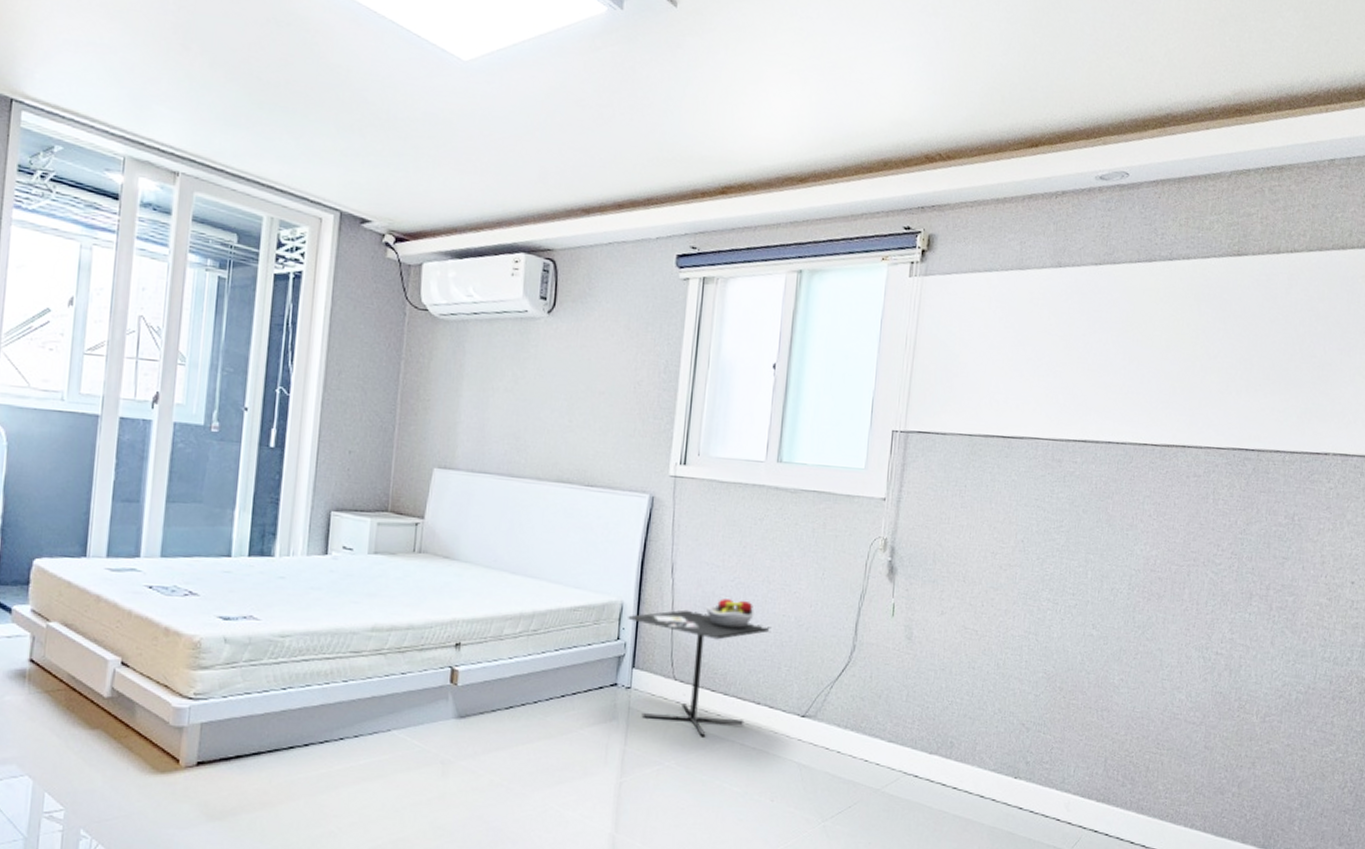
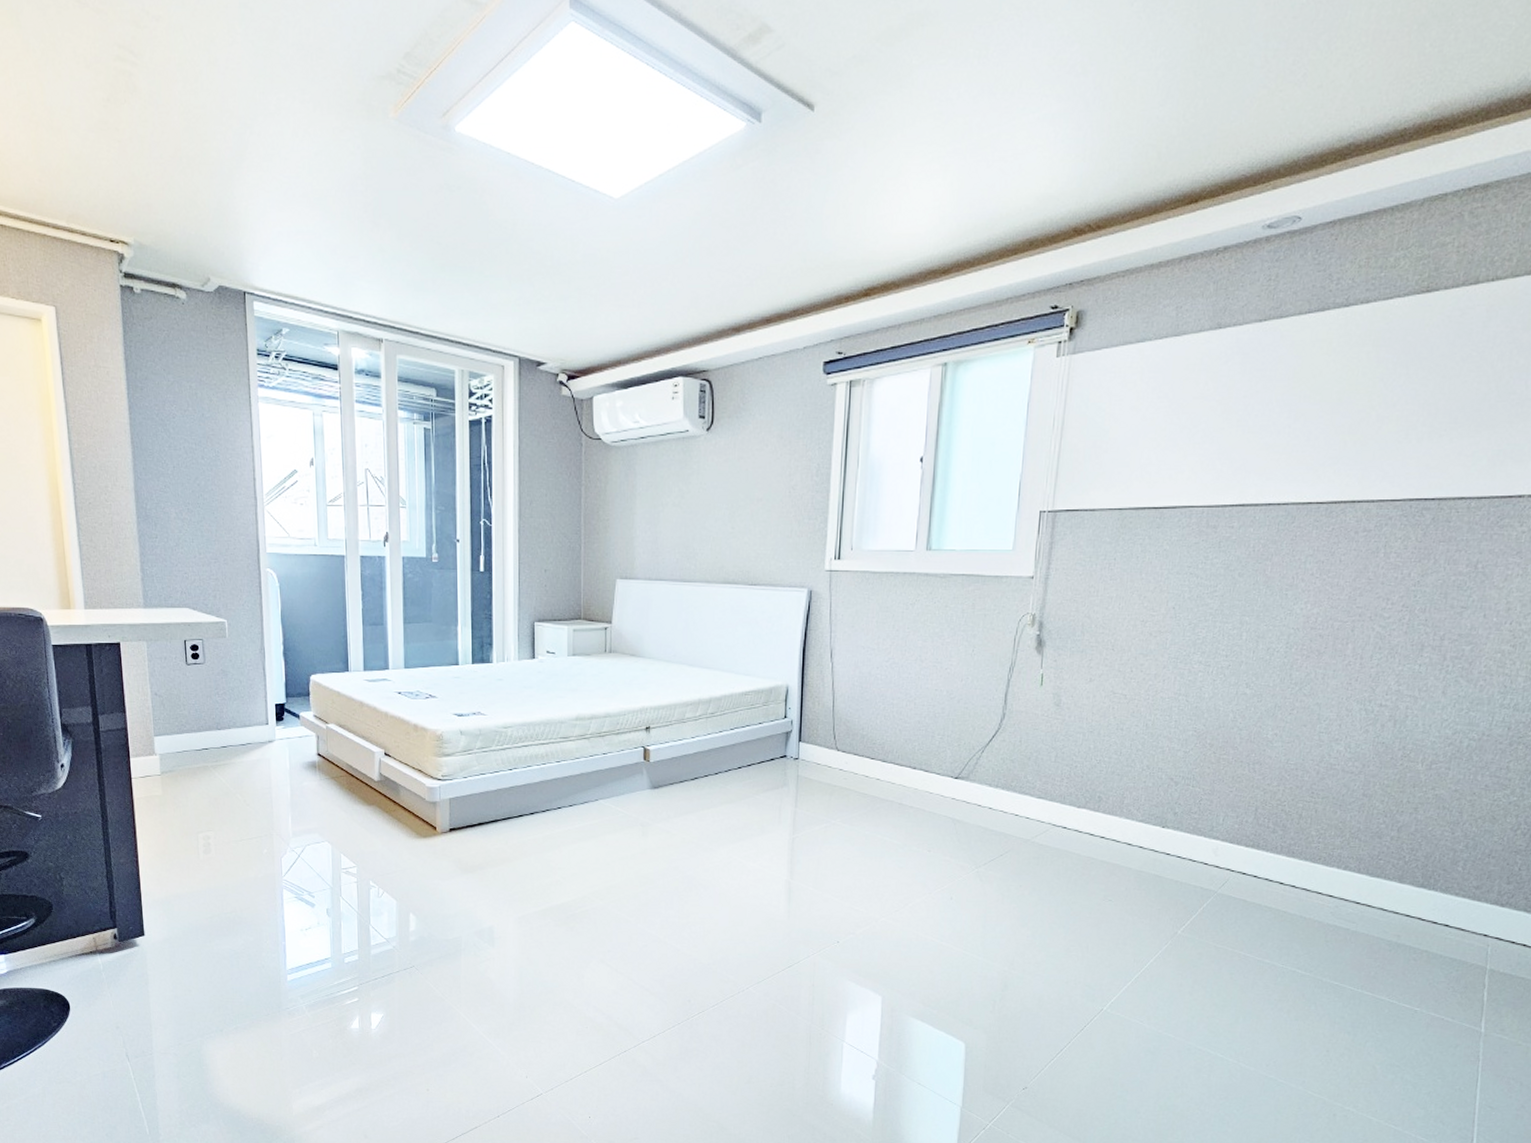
kitchen table: present [628,599,772,738] -> none [793,678,925,799]

